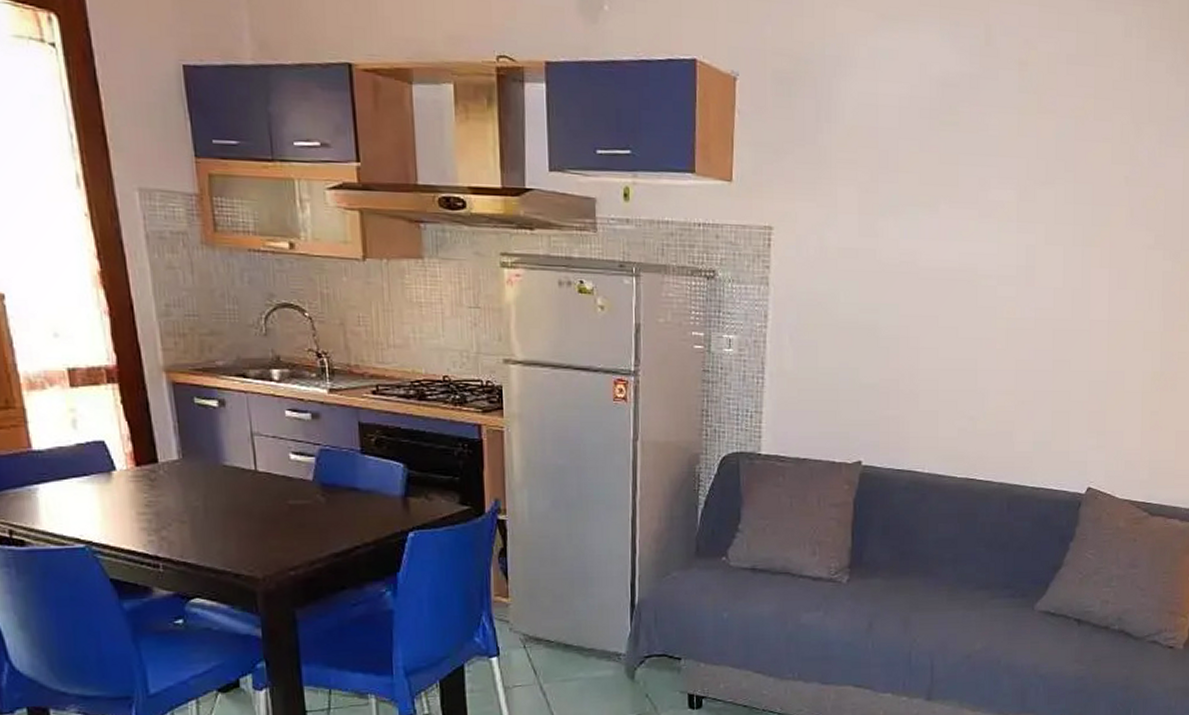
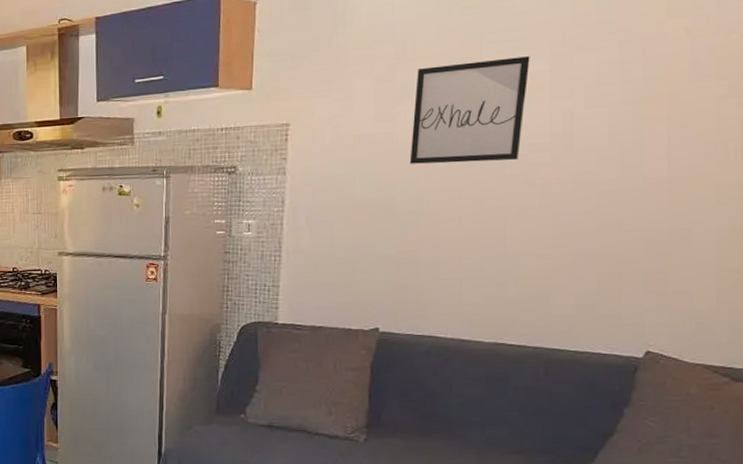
wall art: none [891,182,1000,292] -> present [410,56,530,164]

